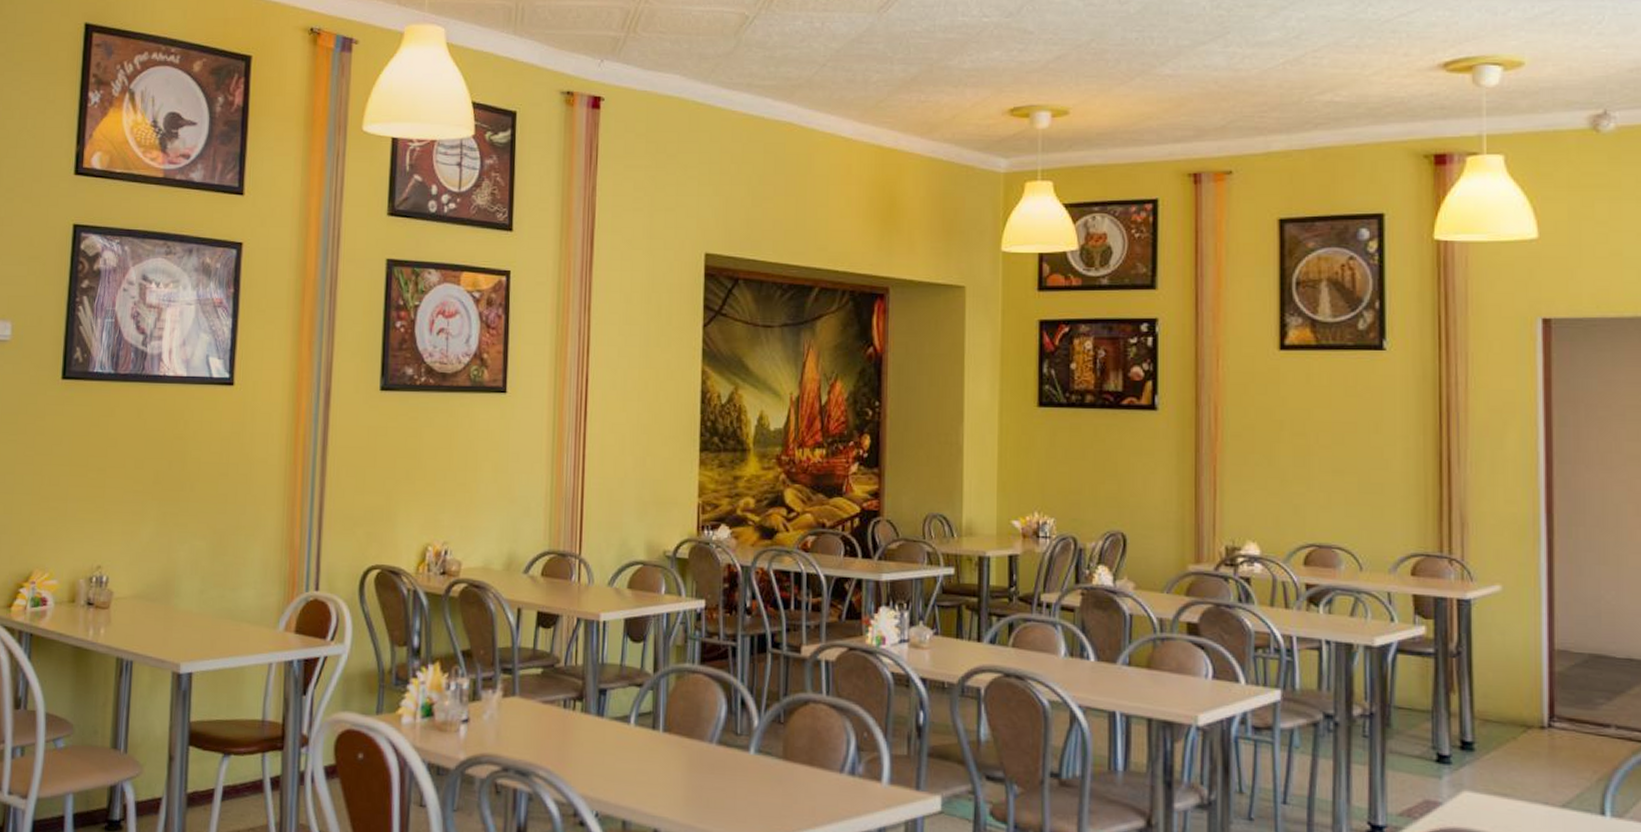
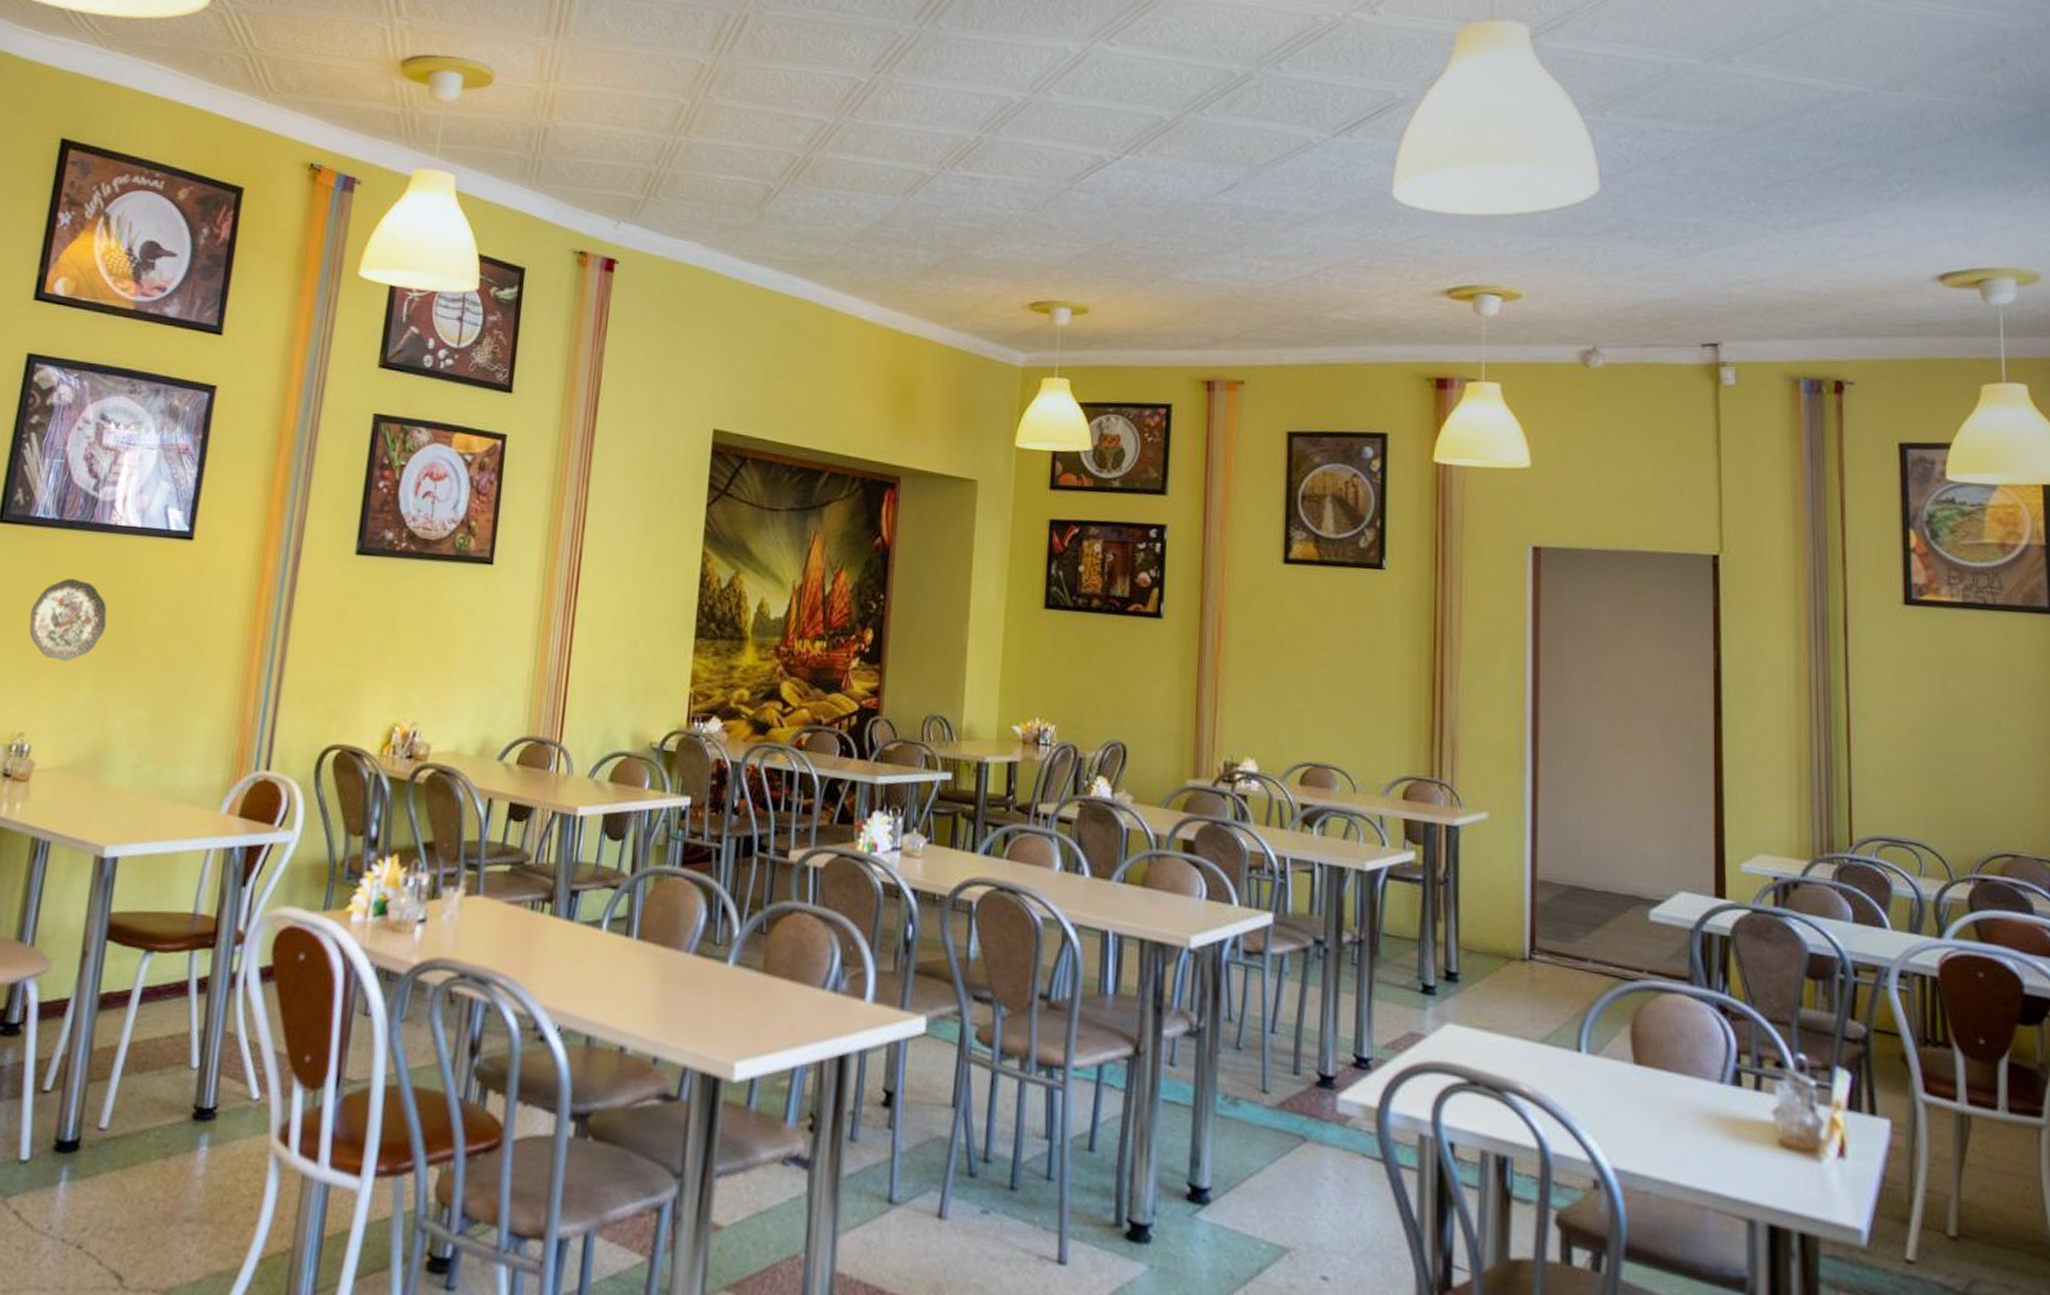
decorative plate: none [97,426,164,501] -> present [29,578,107,662]

